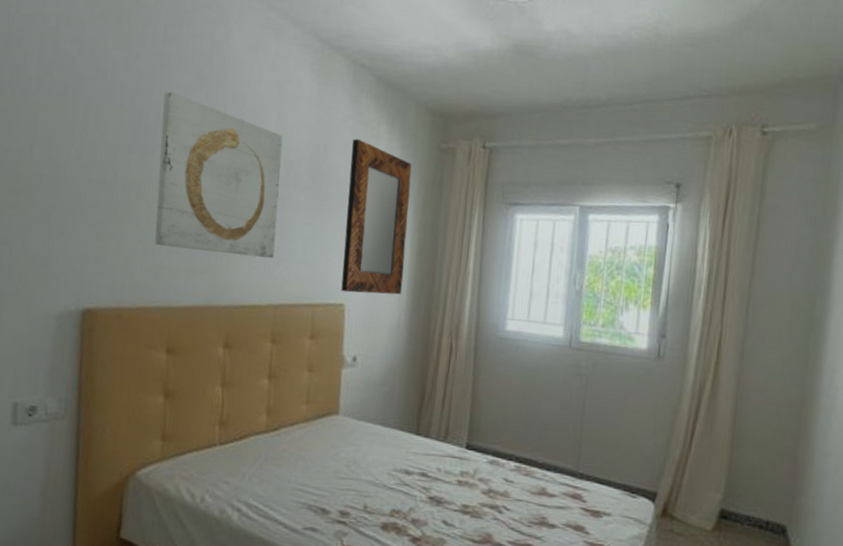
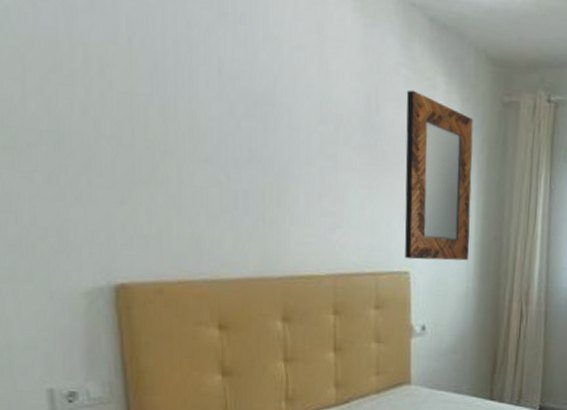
wall art: present [155,91,283,258] -> none [181,29,329,224]

